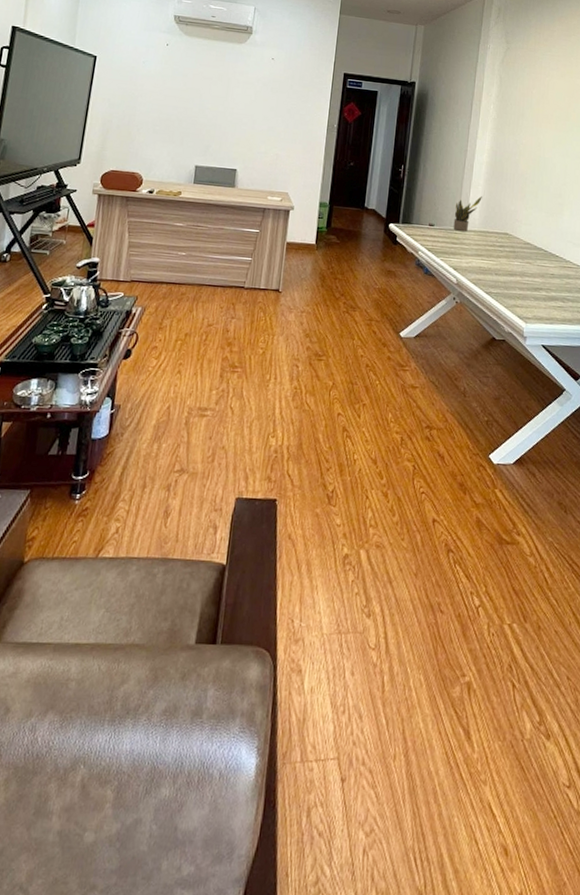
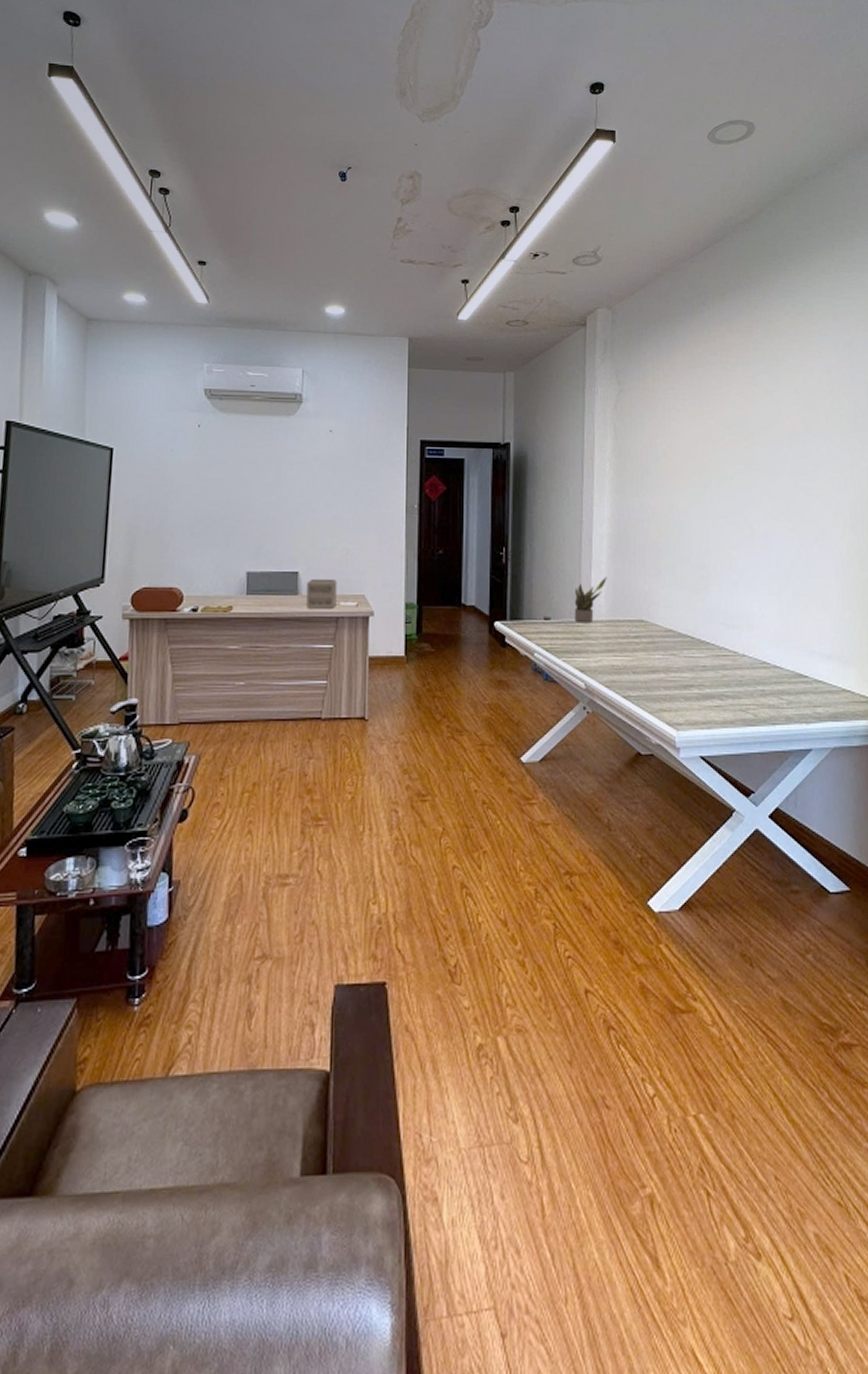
desk organizer: none [240,175,267,202] -> present [306,578,337,610]

